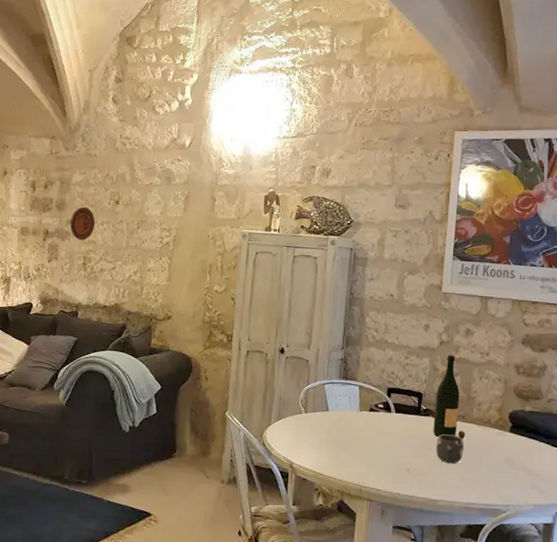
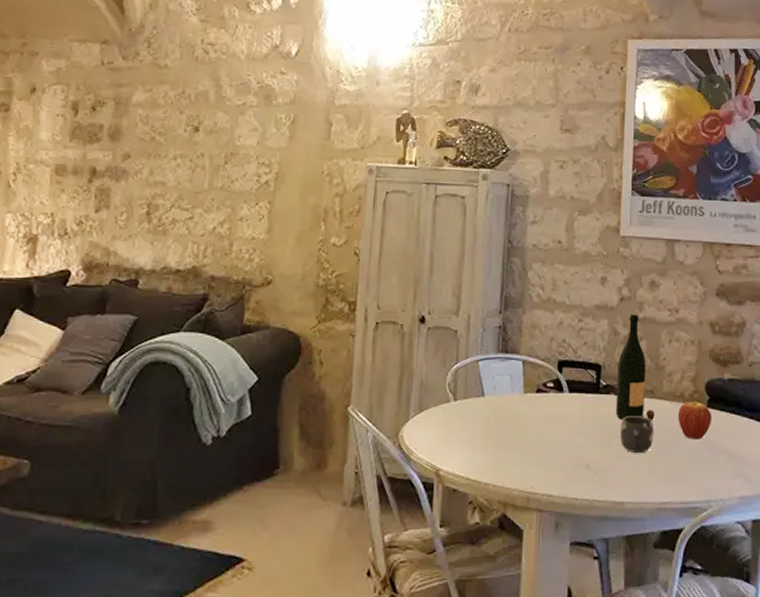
decorative plate: present [70,206,96,240] -> none [128,135,166,181]
fruit: none [484,425,514,457] -> present [677,399,713,440]

